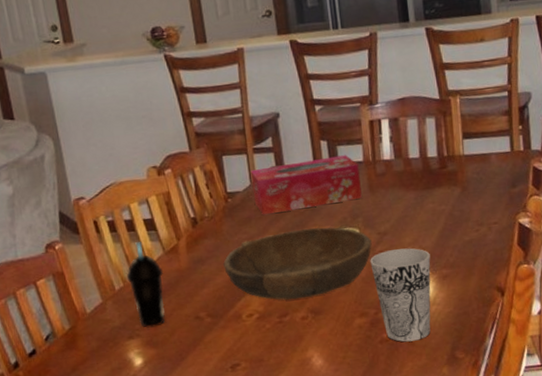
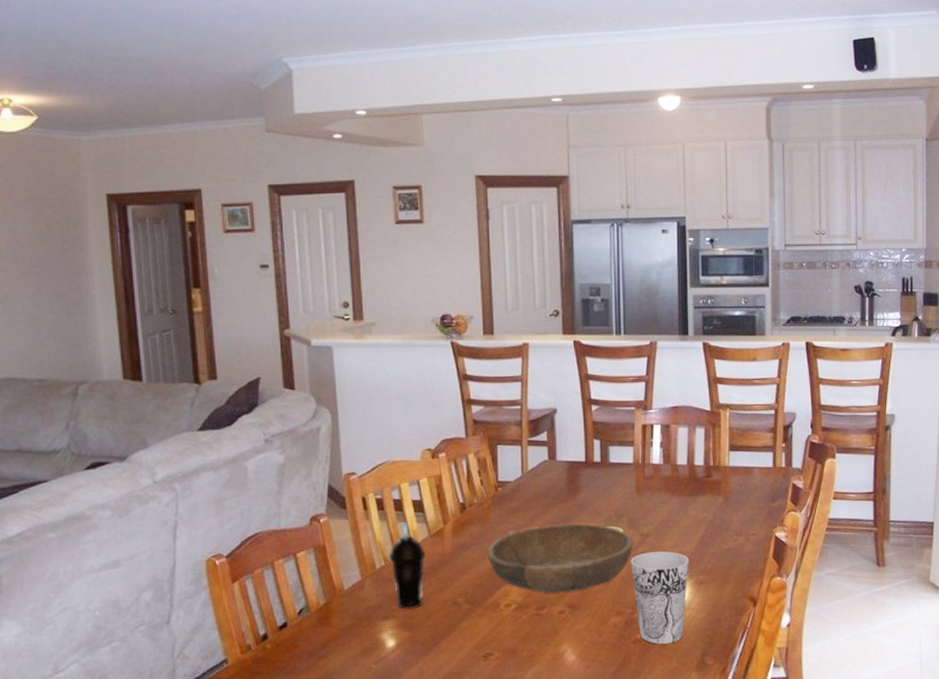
tissue box: present [250,155,362,215] -> none [523,455,629,507]

